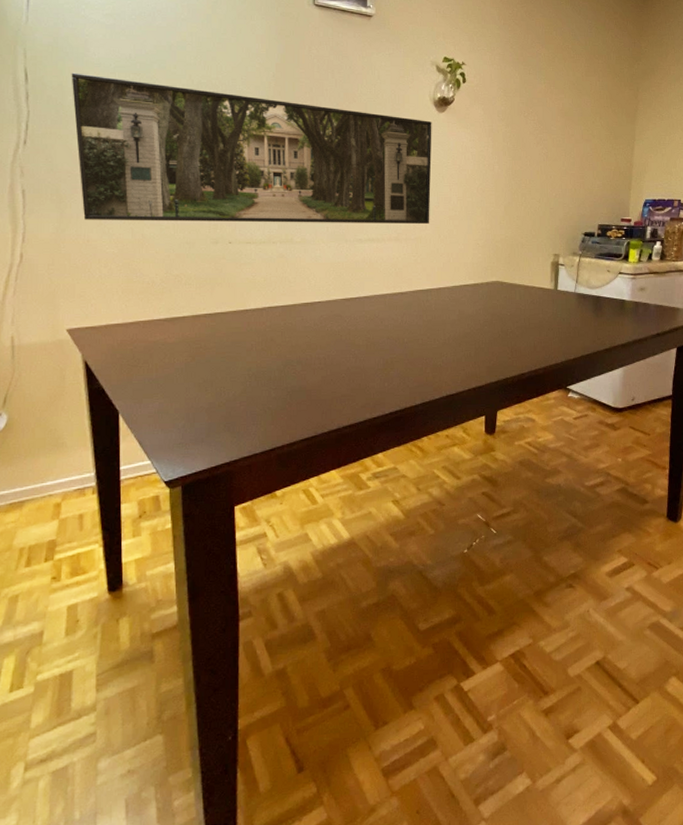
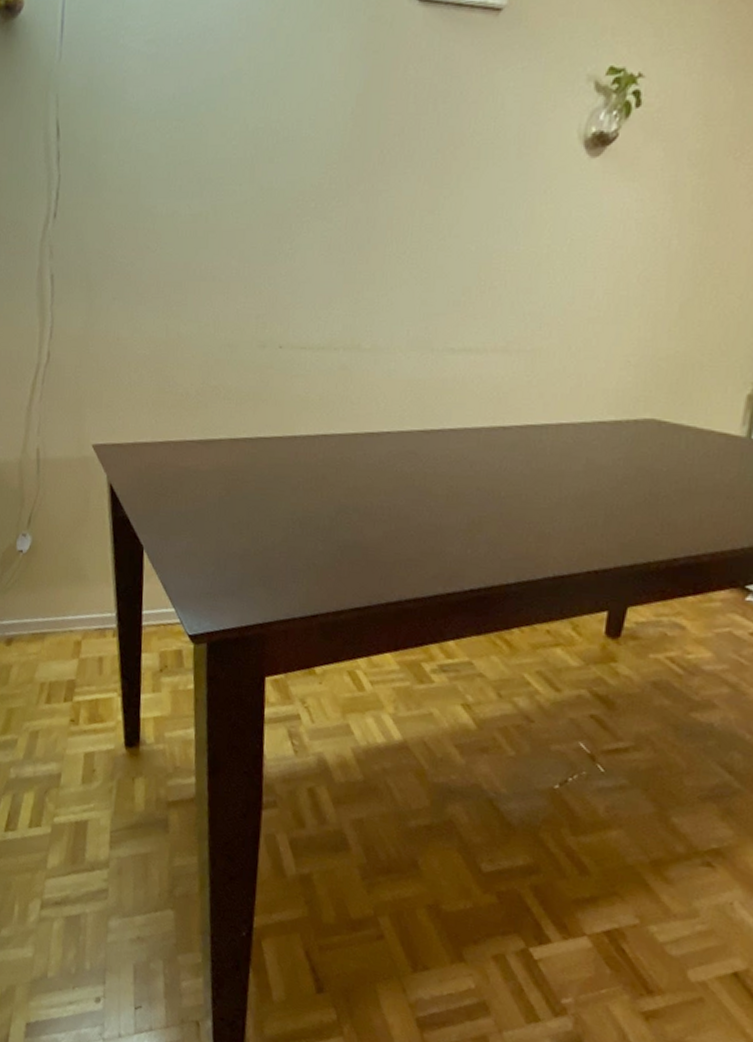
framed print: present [71,72,432,225] -> none [106,122,578,330]

